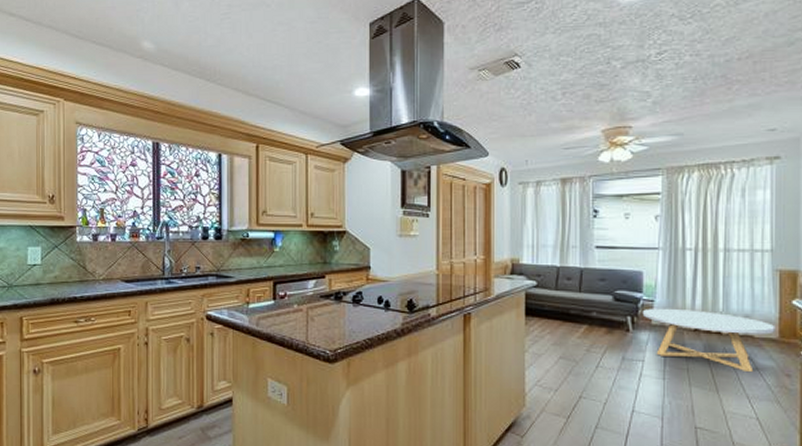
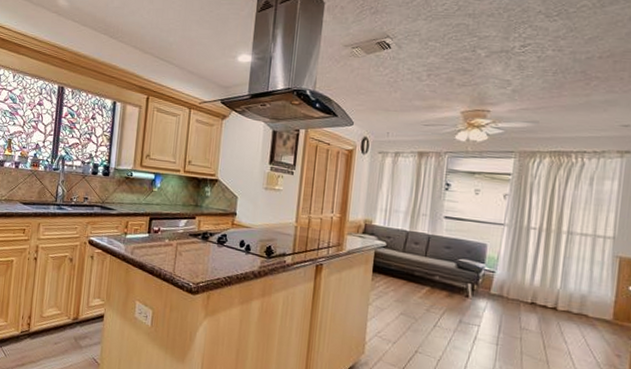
coffee table: present [642,308,776,371] -> none [482,278,610,348]

